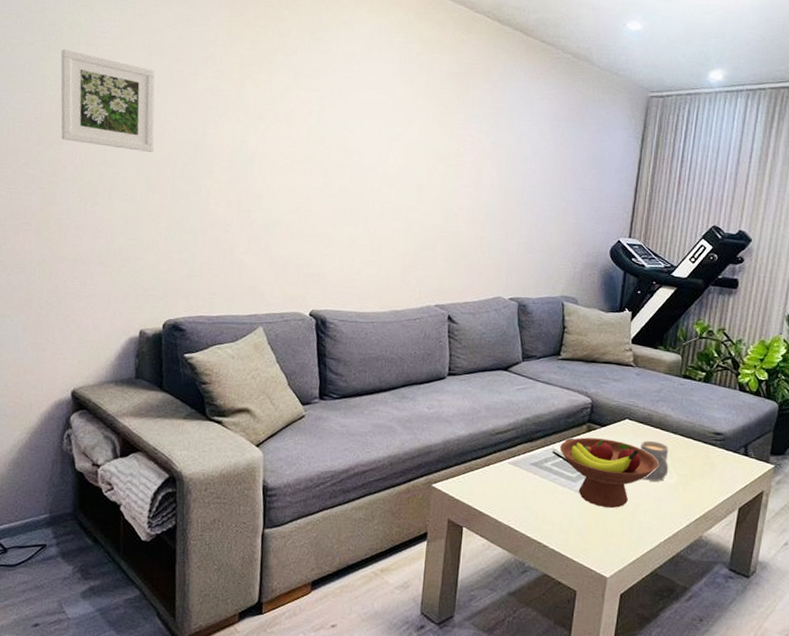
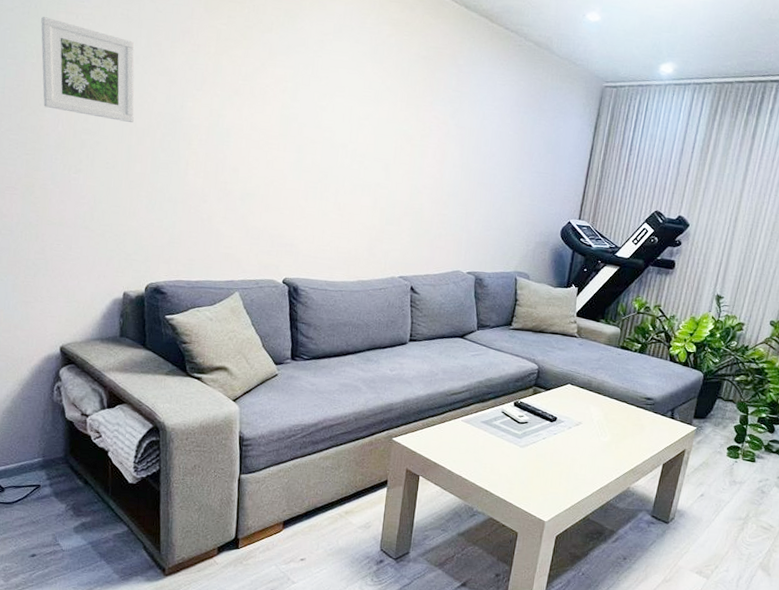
fruit bowl: present [560,437,658,508] -> none [508,399,595,462]
mug: present [641,440,669,482] -> none [580,403,605,440]

